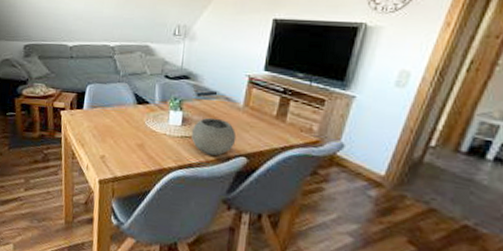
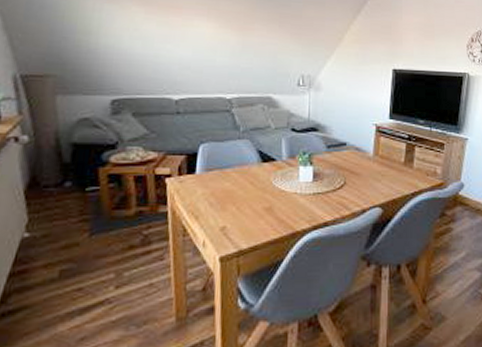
bowl: present [192,117,237,156] -> none [325,170,370,210]

